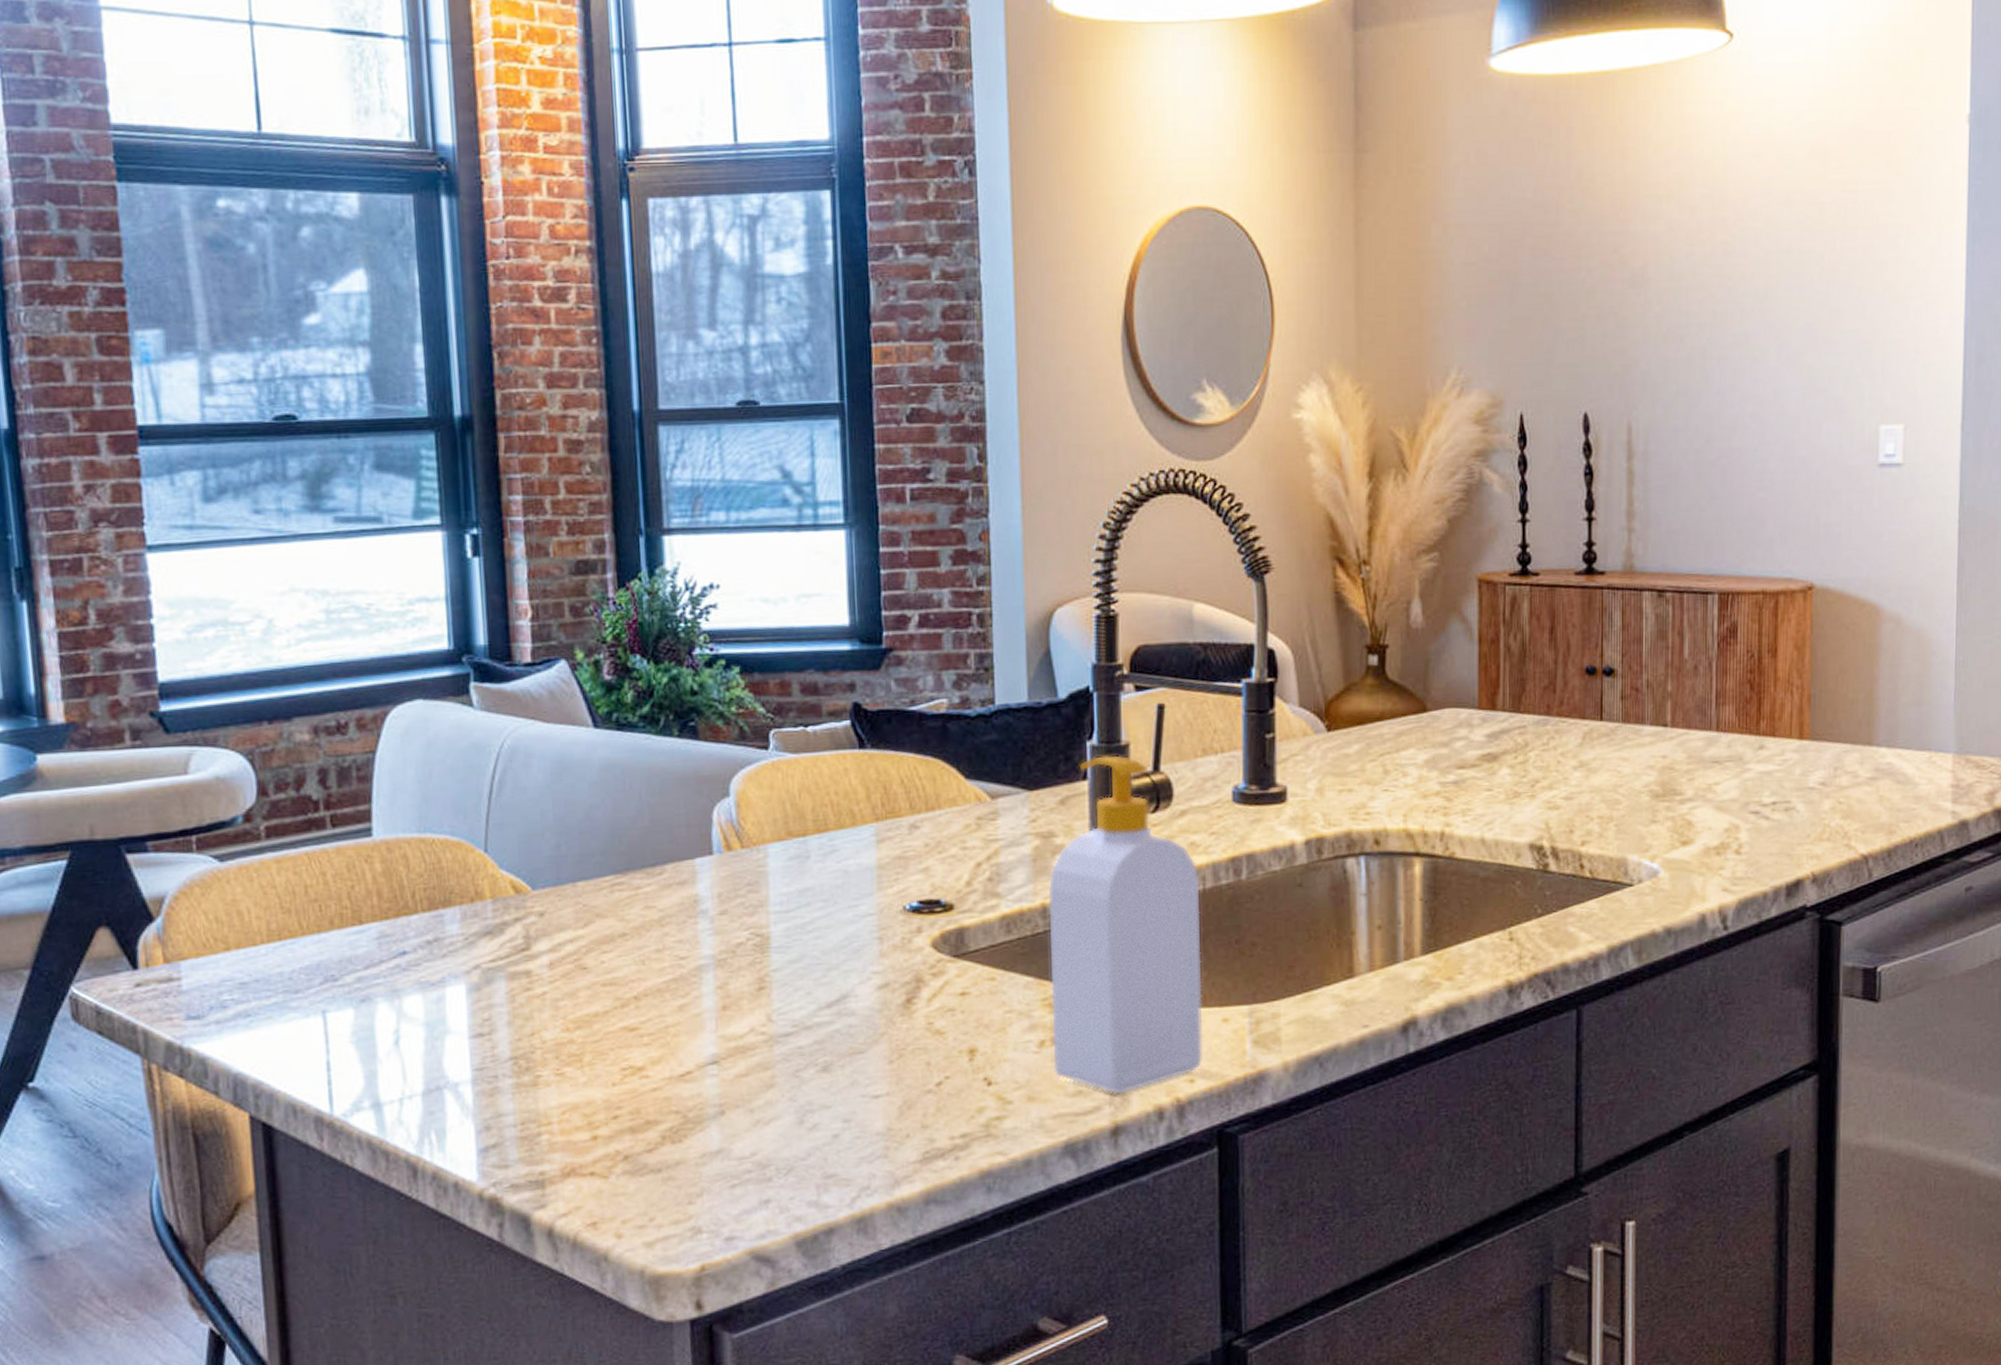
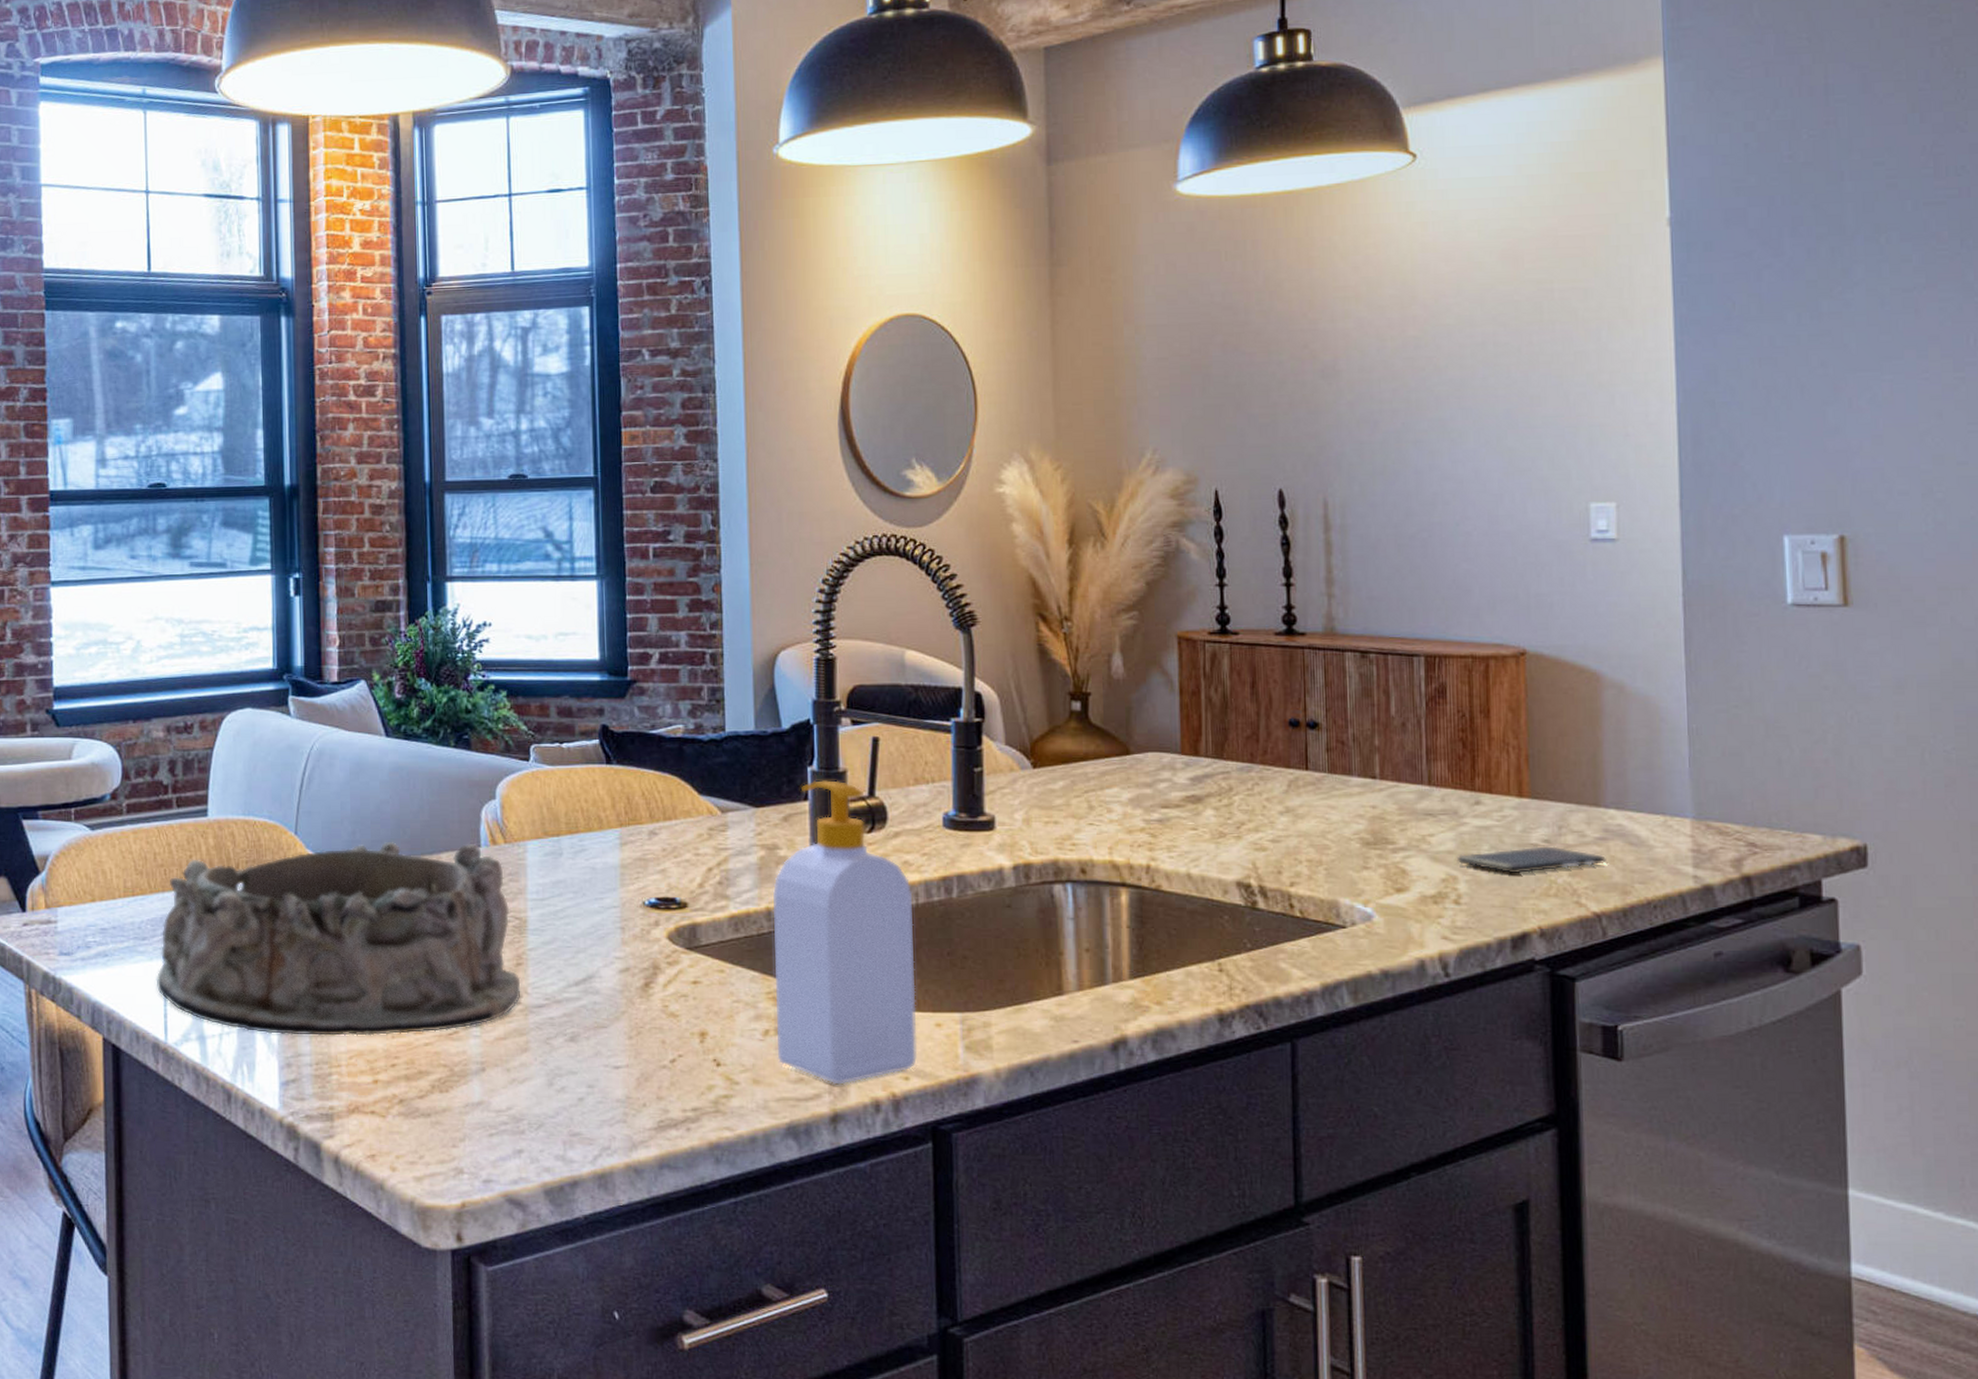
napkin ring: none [314,850,765,1094] -> present [156,841,521,1036]
smartphone: none [1739,789,1875,820] -> present [1456,846,1606,874]

